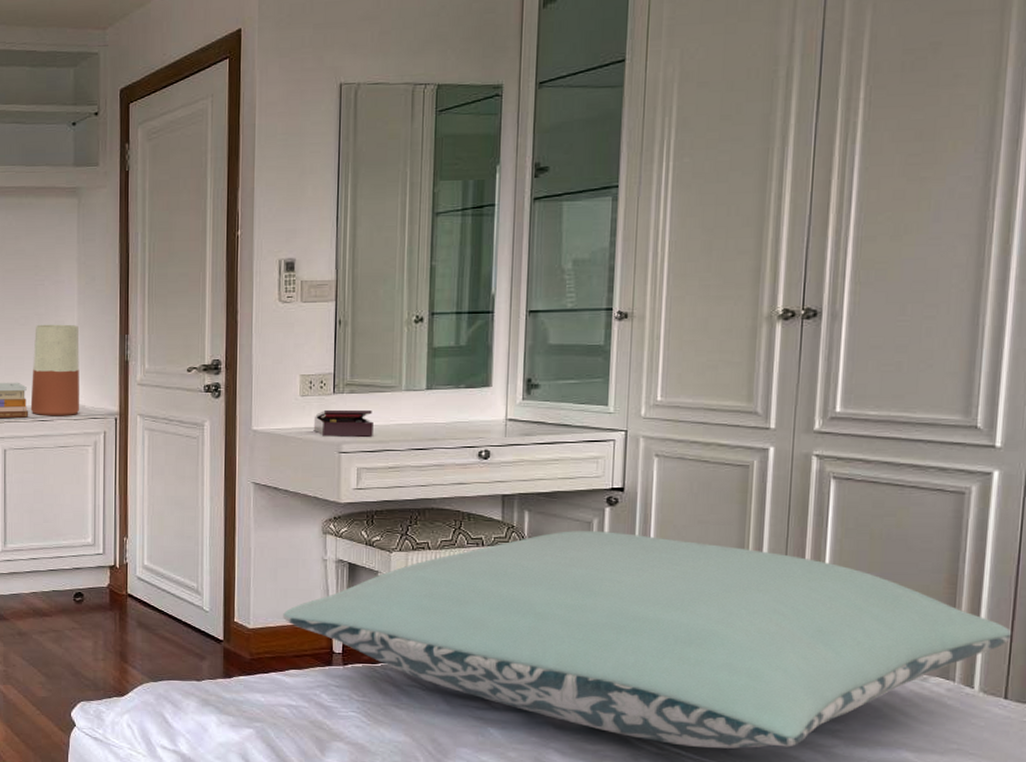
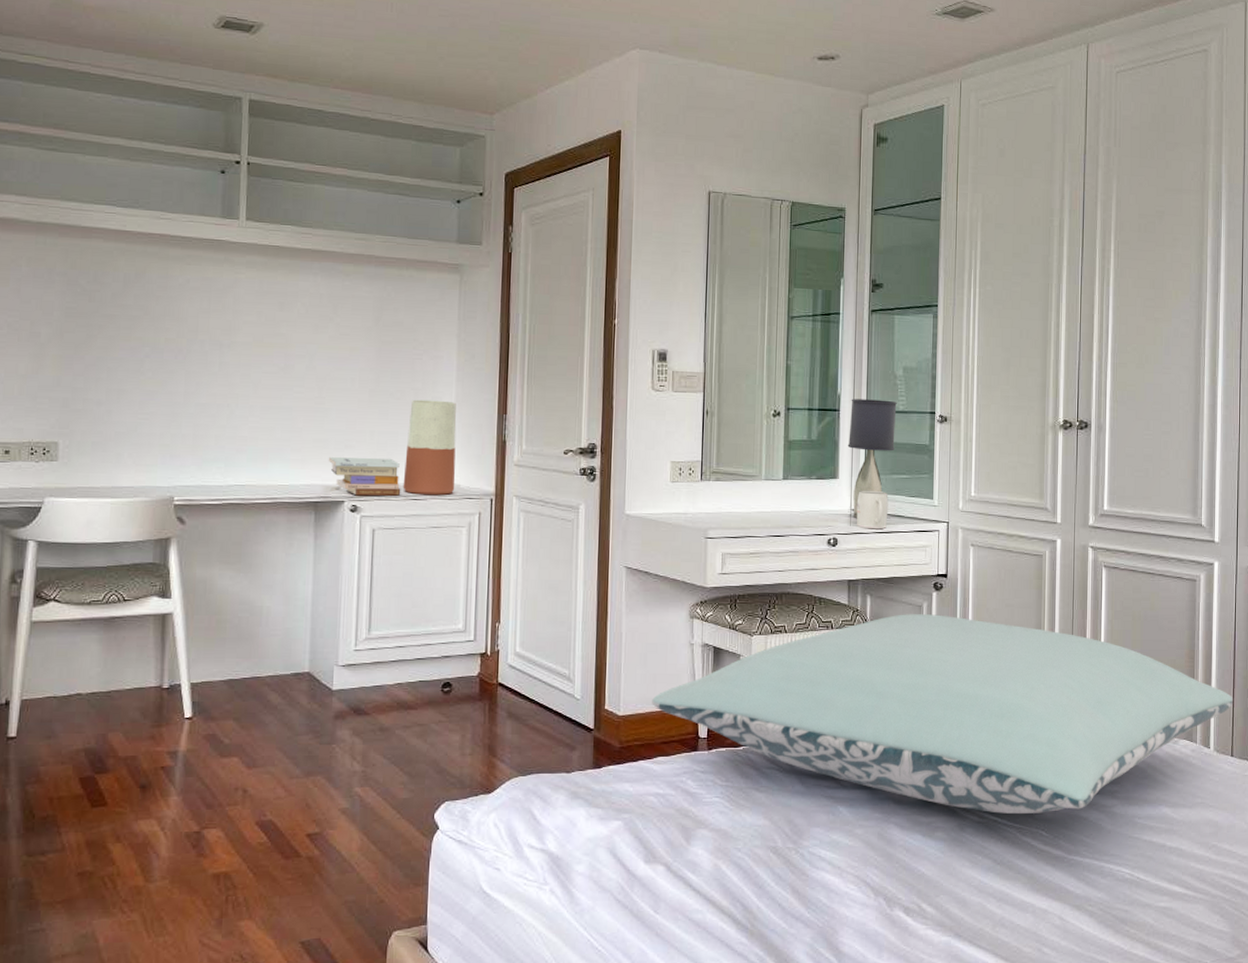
jewelry box: present [313,409,373,437] -> none [682,496,737,523]
table lamp: none [503,298,564,428] -> present [847,399,897,518]
mug: none [512,398,553,440] -> present [856,490,889,530]

